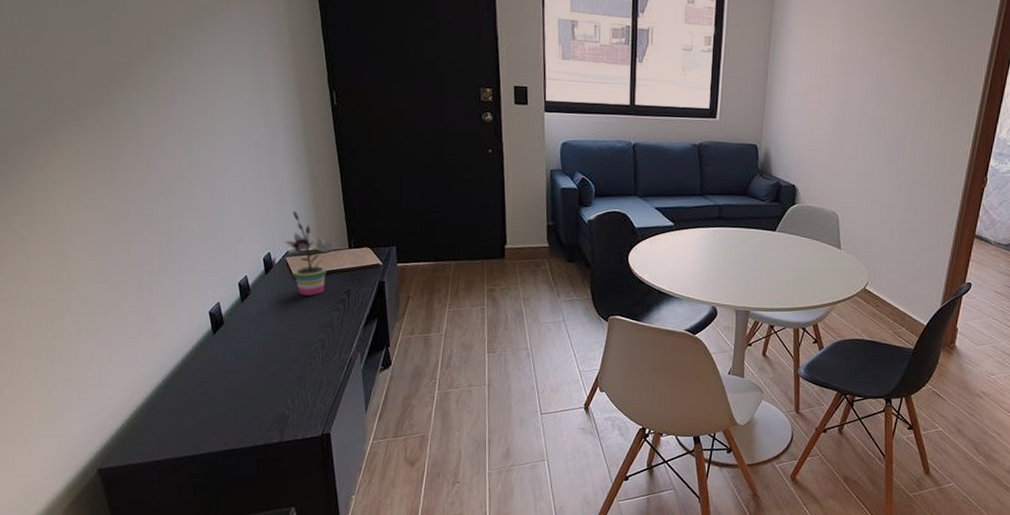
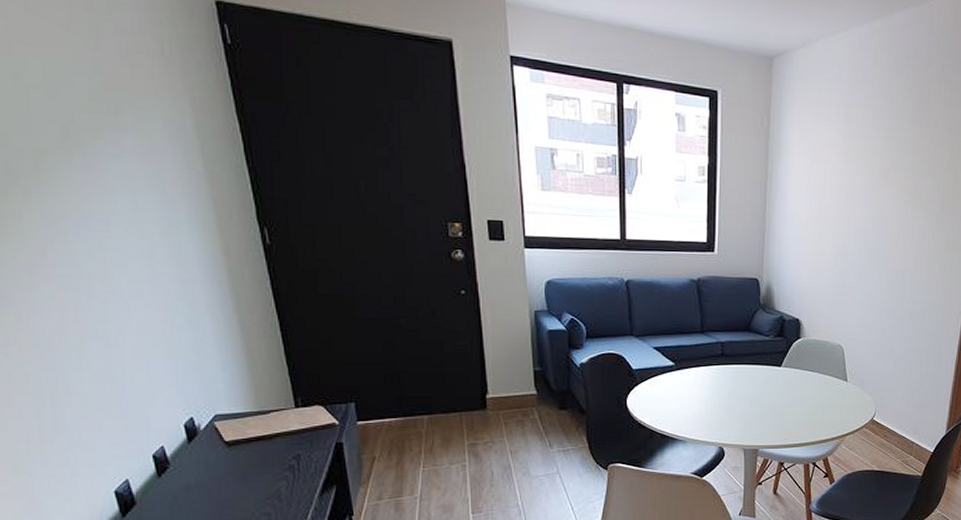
potted plant: present [284,211,339,296] -> none [211,368,283,464]

